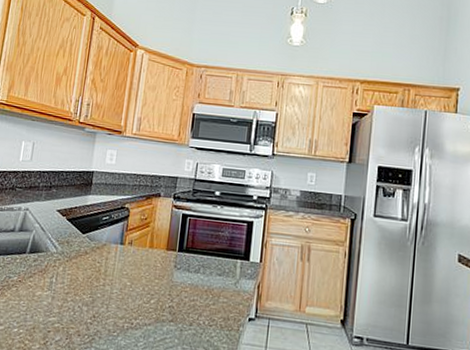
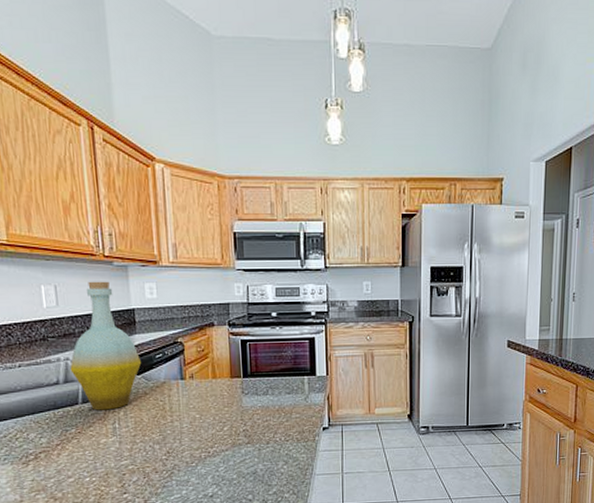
bottle: none [27,142,89,264] -> present [70,281,142,411]

